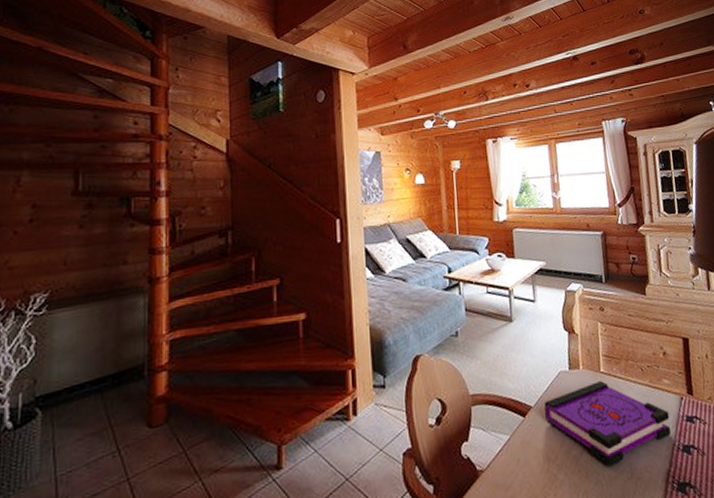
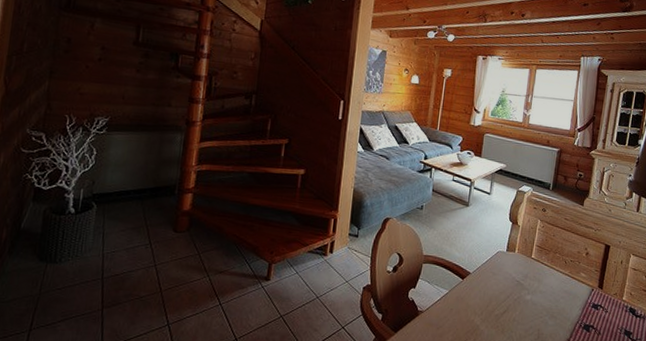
board game: present [544,381,671,467] -> none [479,264,579,328]

